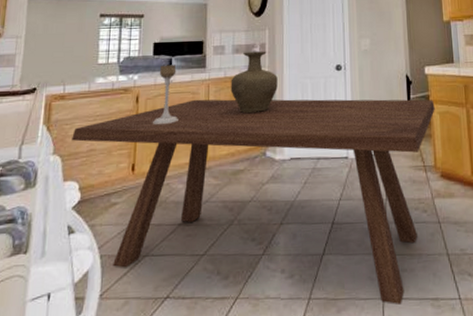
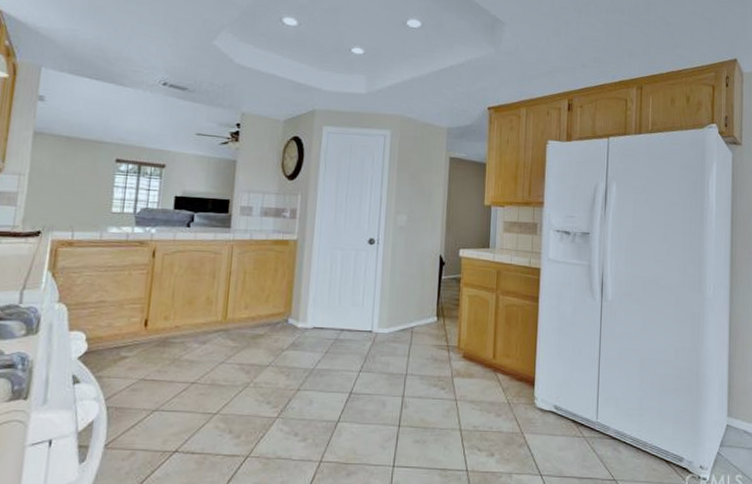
dining table: present [72,99,435,305] -> none [79,259,465,472]
candle holder: present [153,64,178,125] -> none [170,220,199,283]
vase: present [230,51,278,113] -> none [255,215,307,279]

